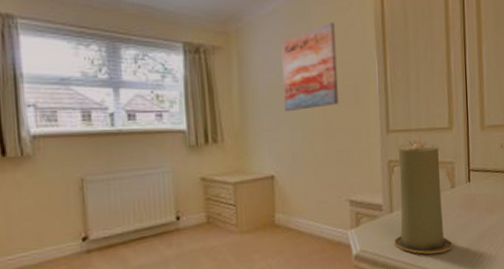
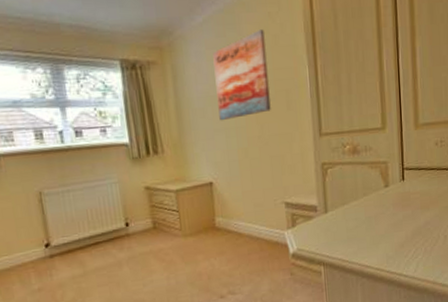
candle: present [395,147,453,255] -> none [330,148,388,252]

